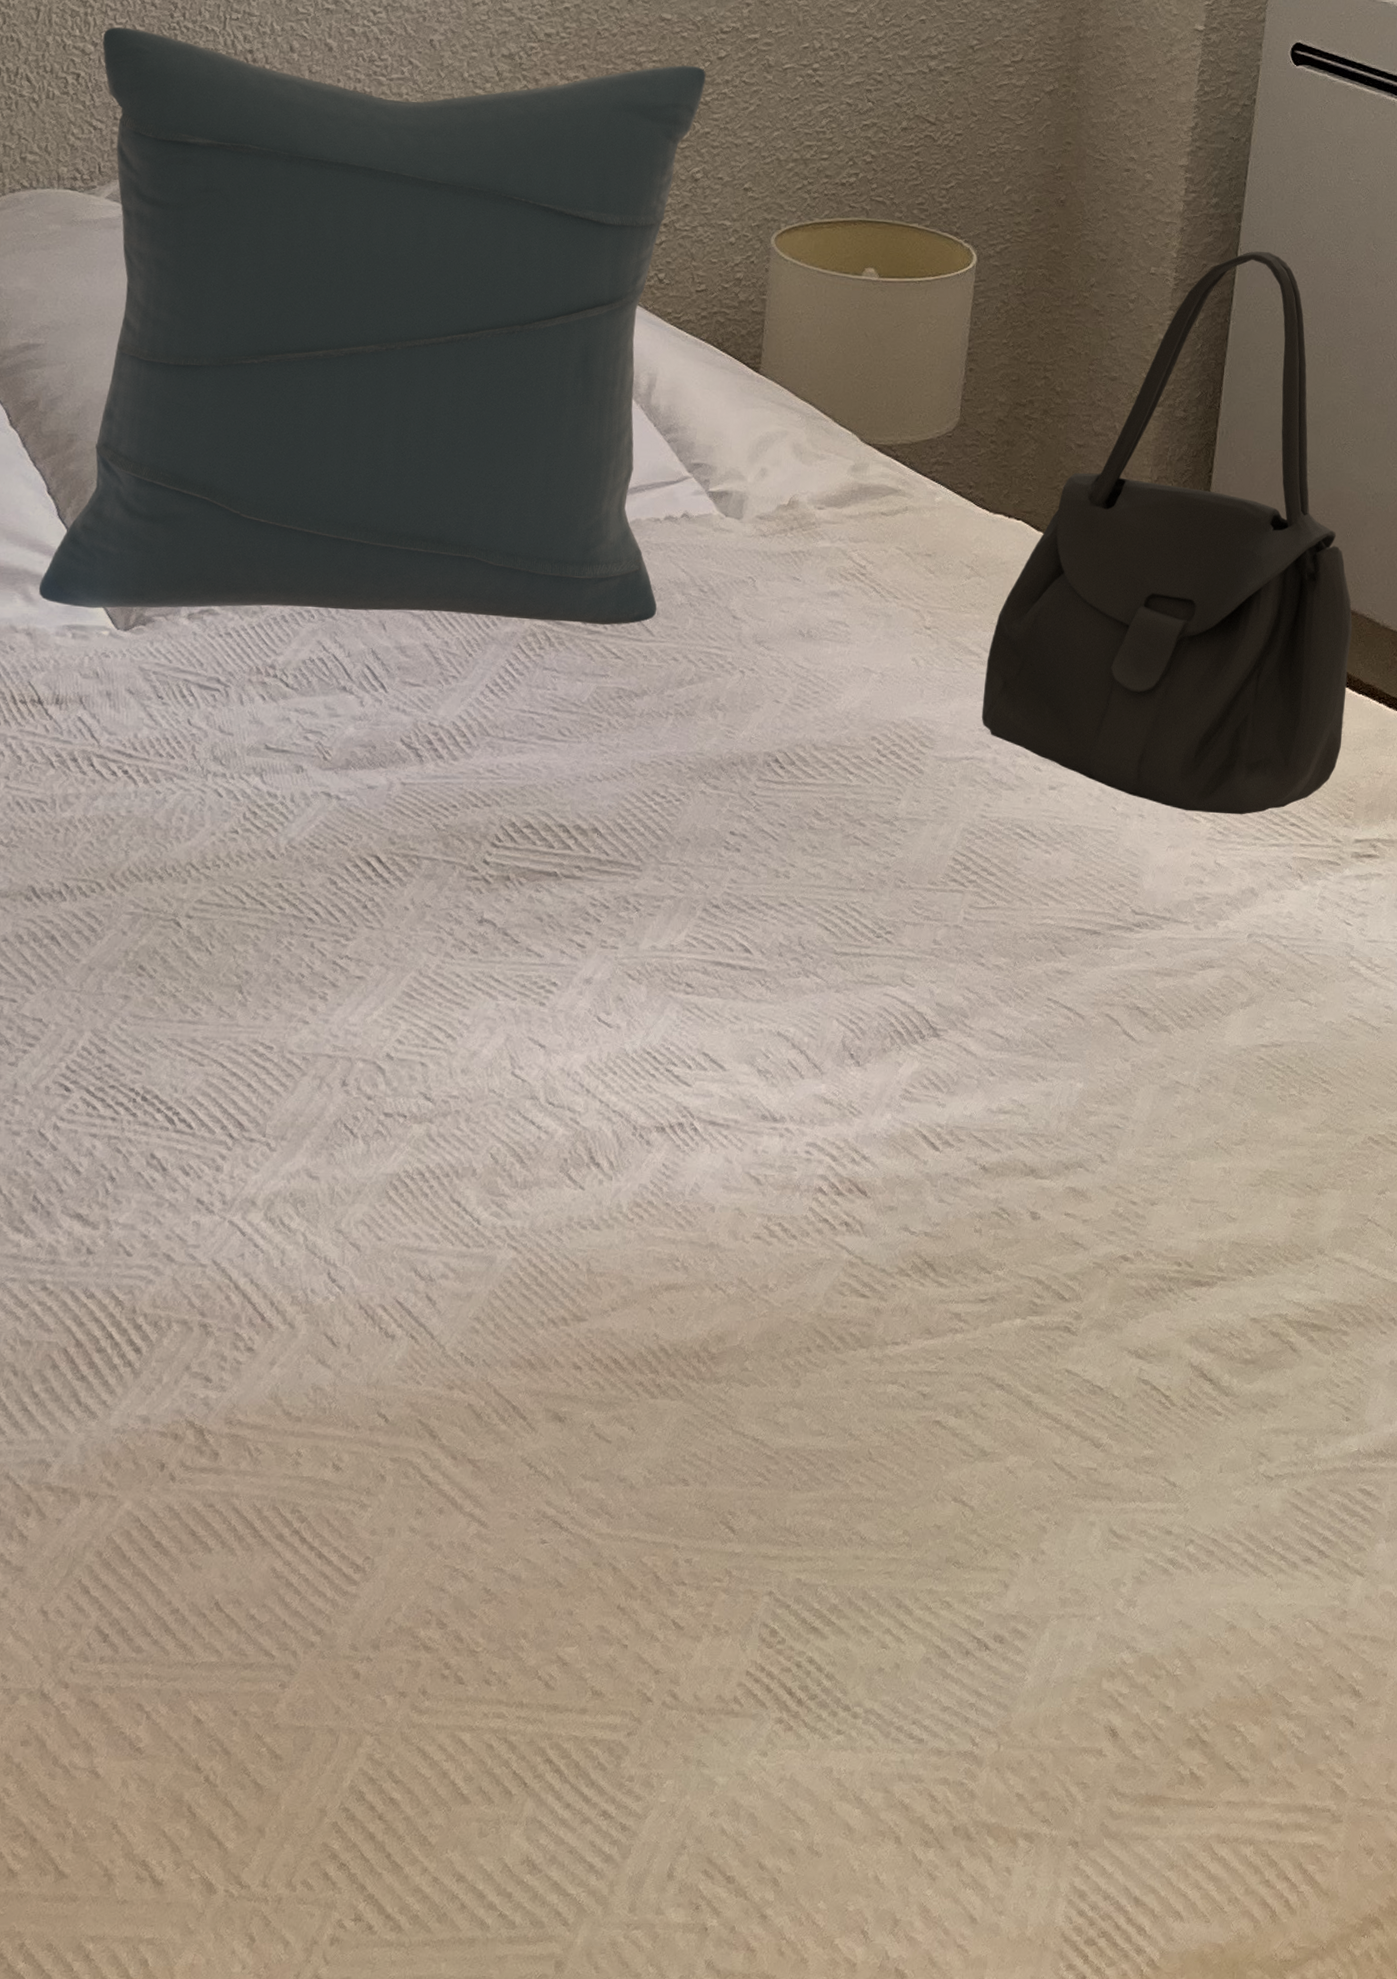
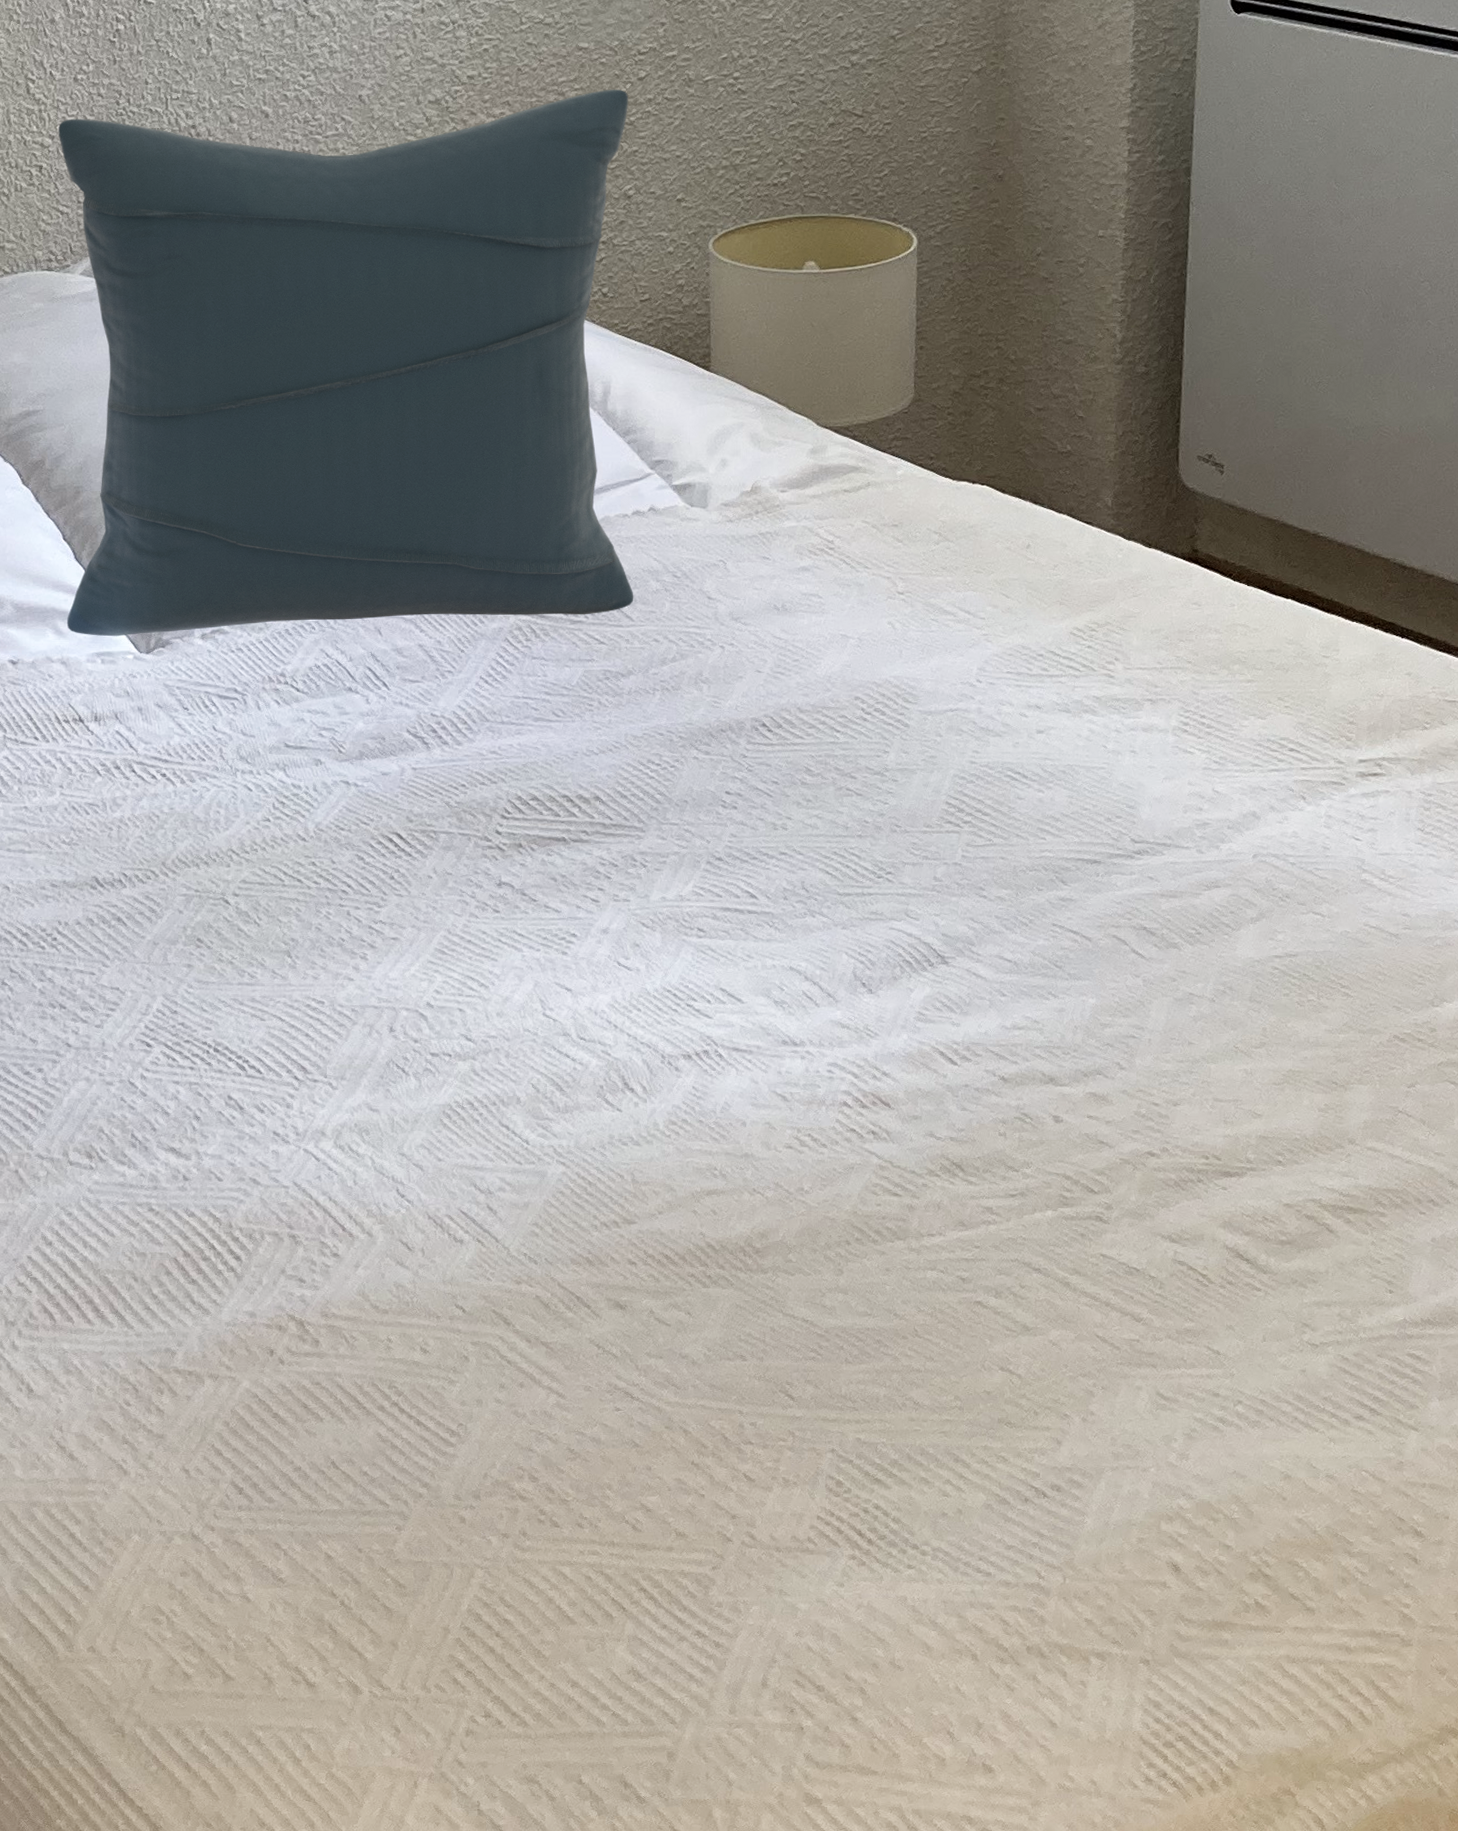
handbag: present [981,251,1353,815] -> none [962,203,1341,745]

